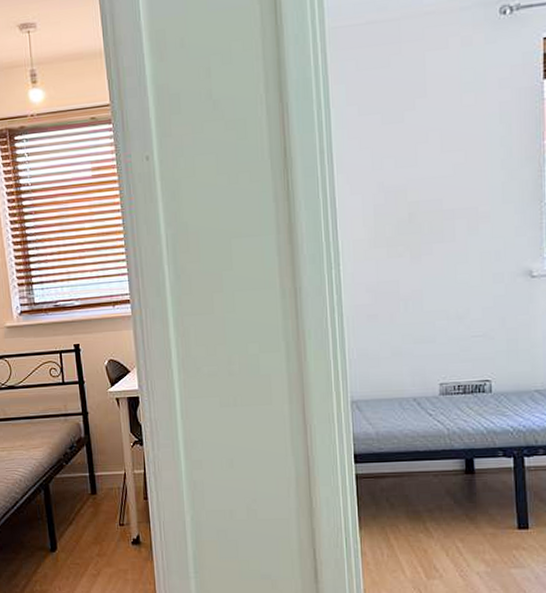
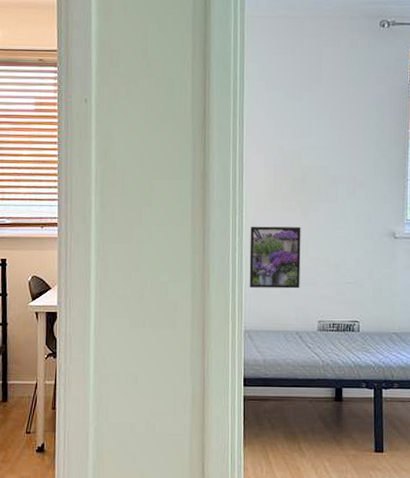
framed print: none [350,276,415,352] -> present [249,226,301,289]

